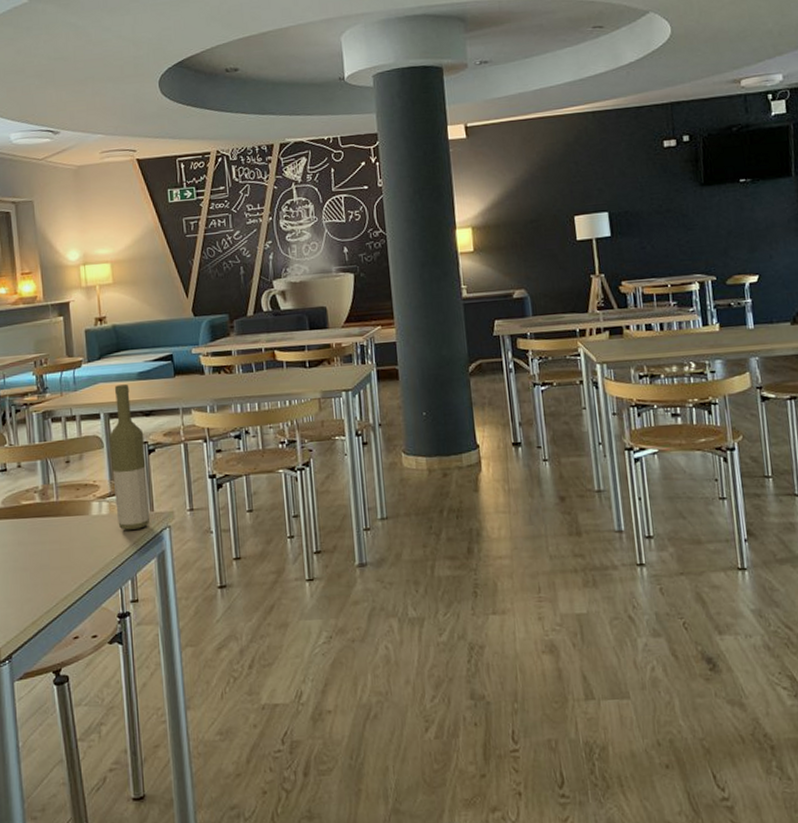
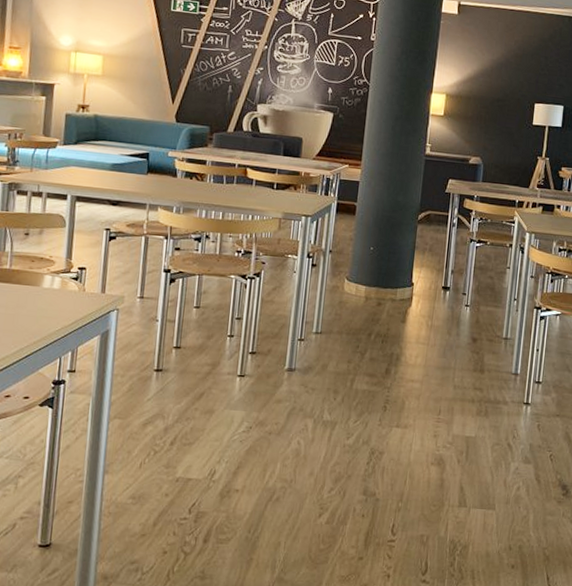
bottle: present [109,384,150,530] -> none [67,171,108,307]

